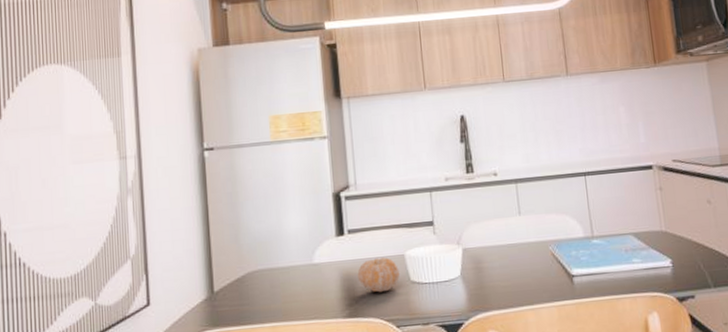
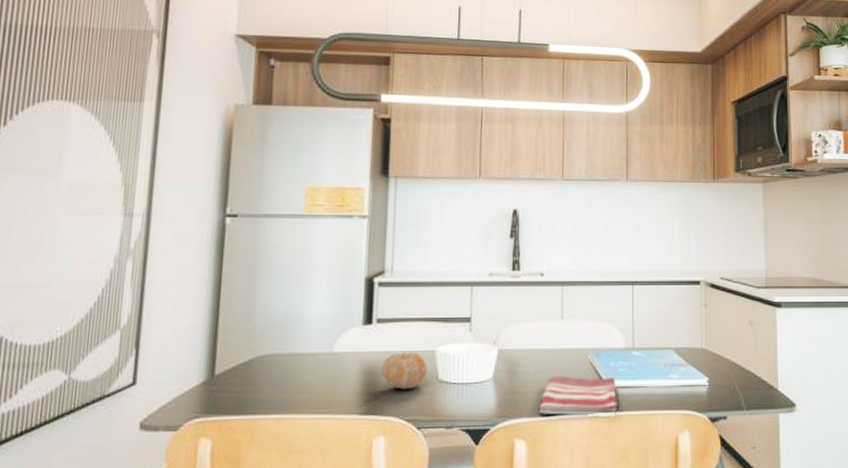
dish towel: none [507,266,584,306] -> present [538,376,617,416]

